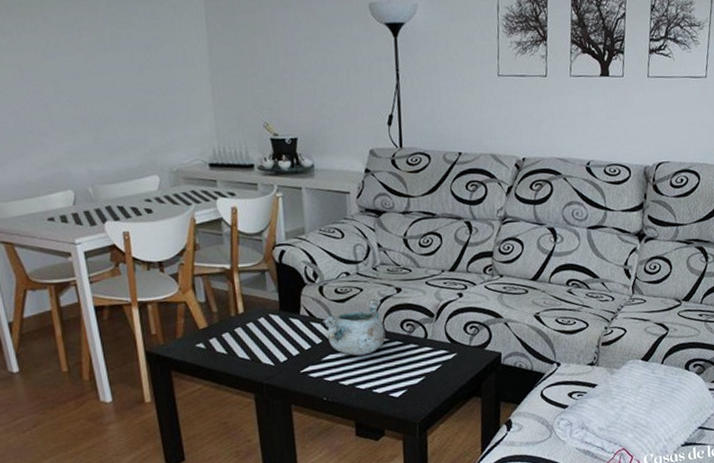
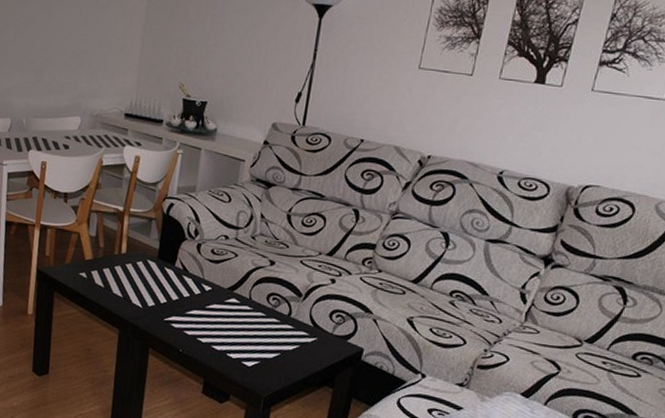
bowl: present [322,299,386,356] -> none [194,266,253,318]

